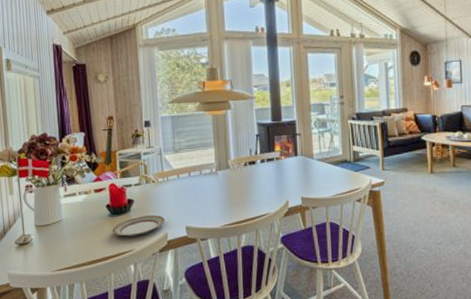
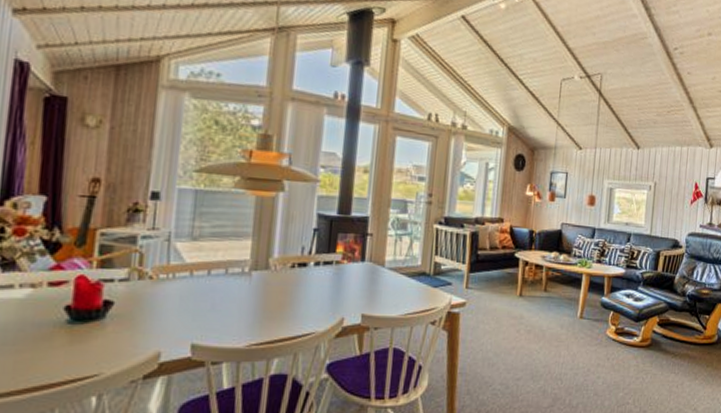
plate: present [112,215,165,236] -> none [69,325,161,354]

